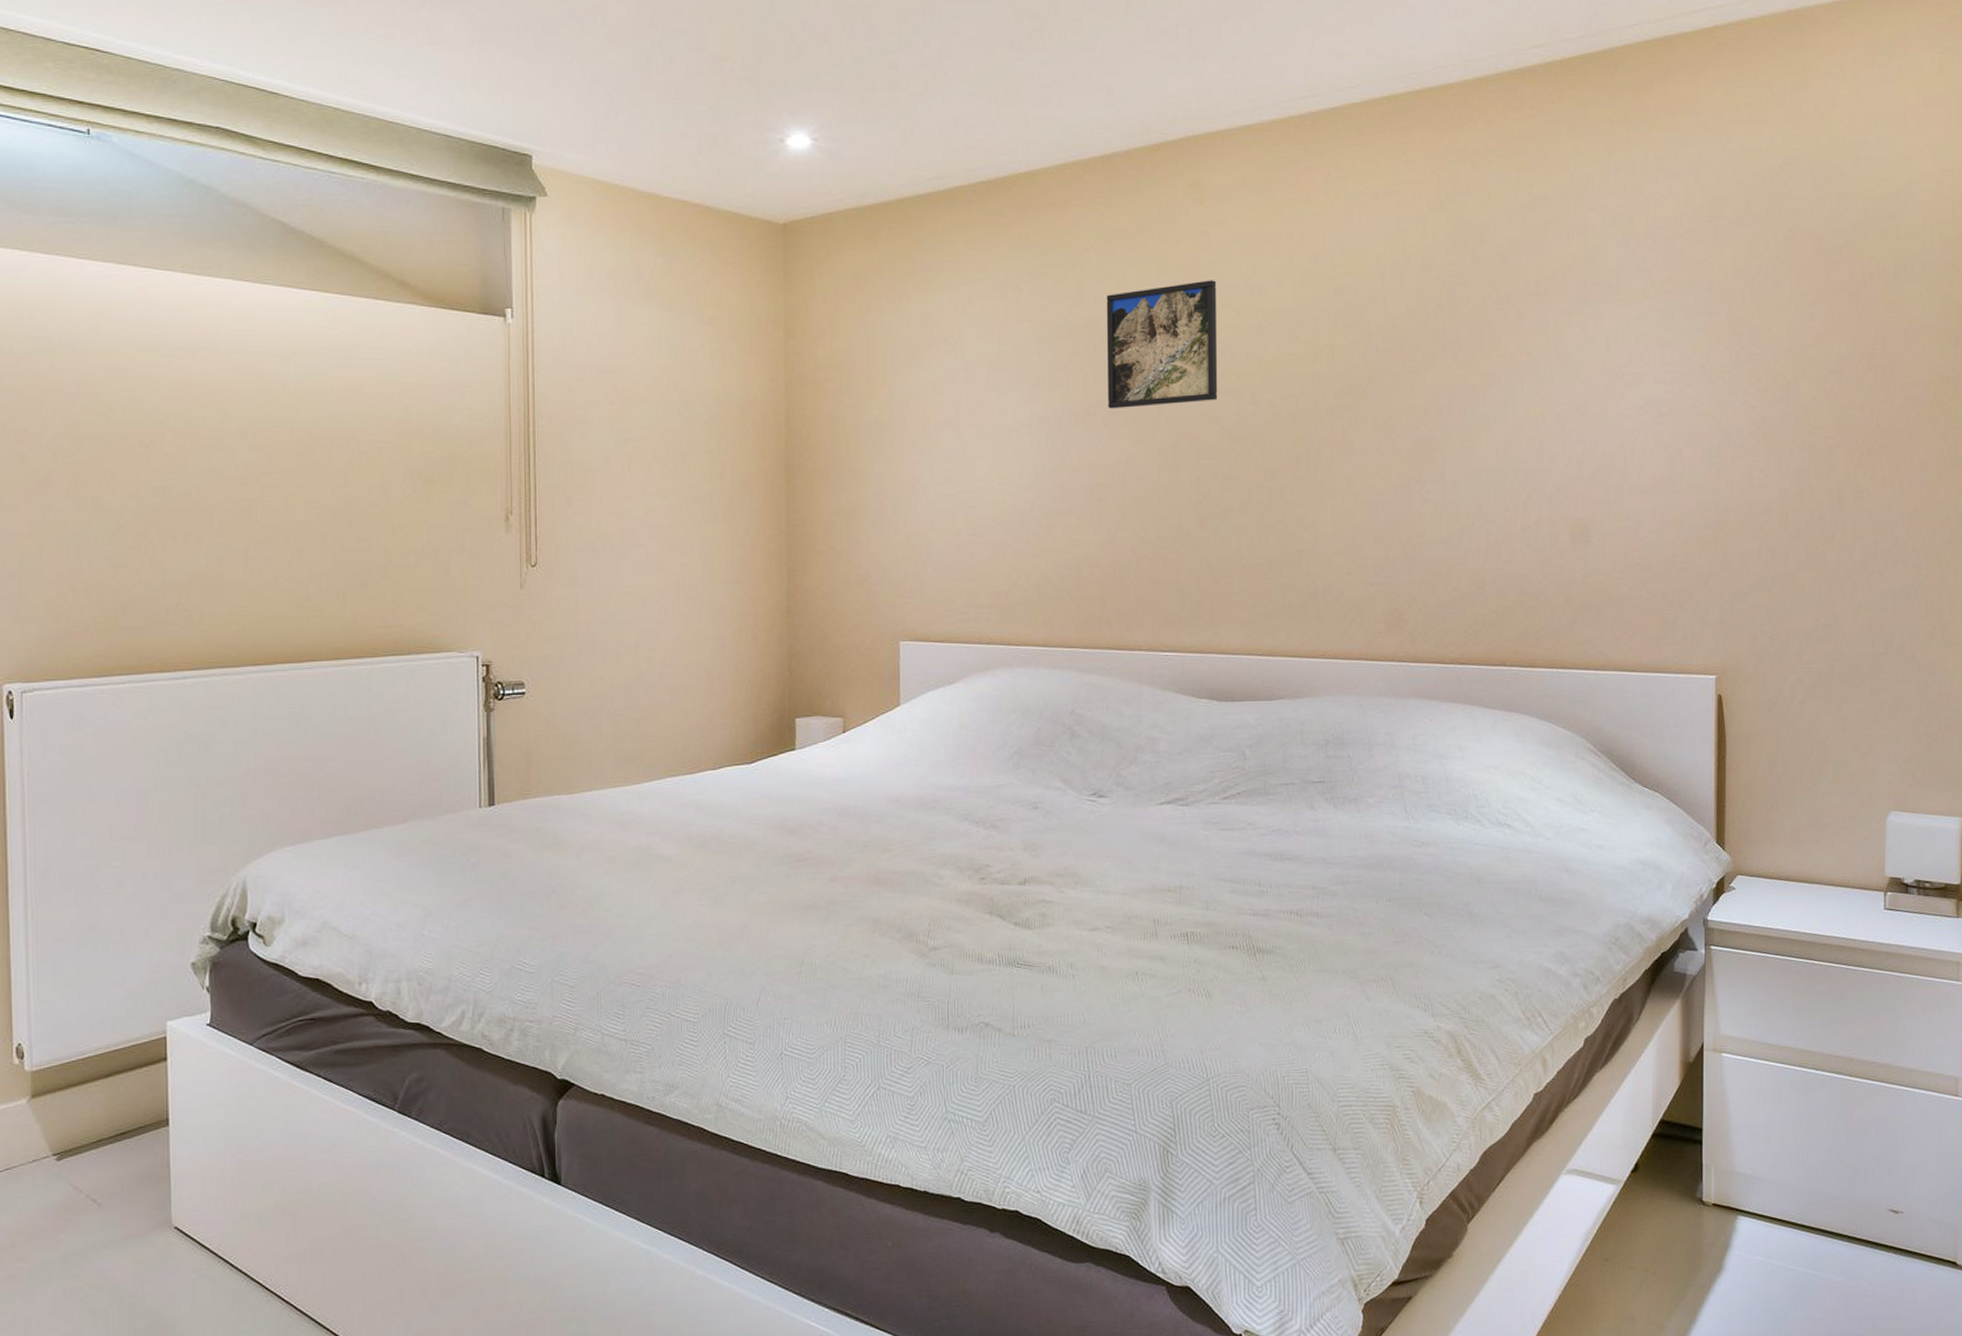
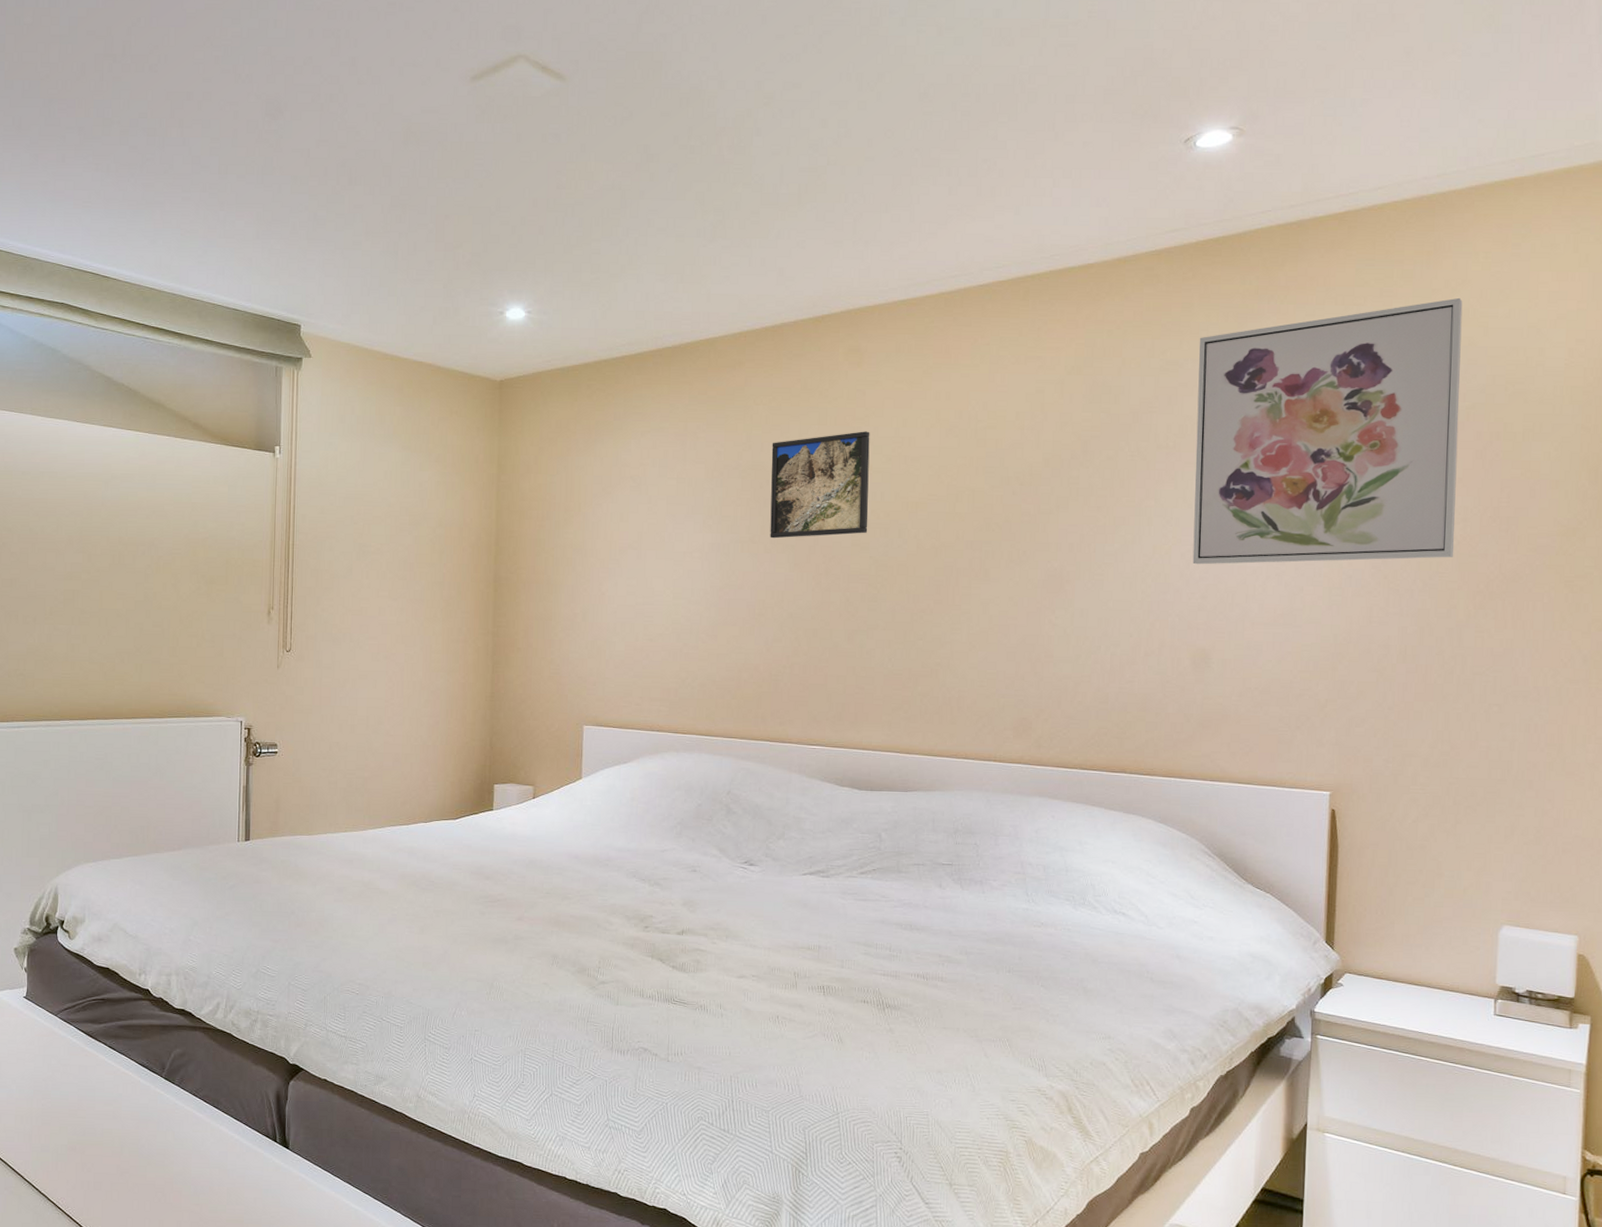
wall art: none [1567,123,1833,427] -> present [1192,297,1463,565]

